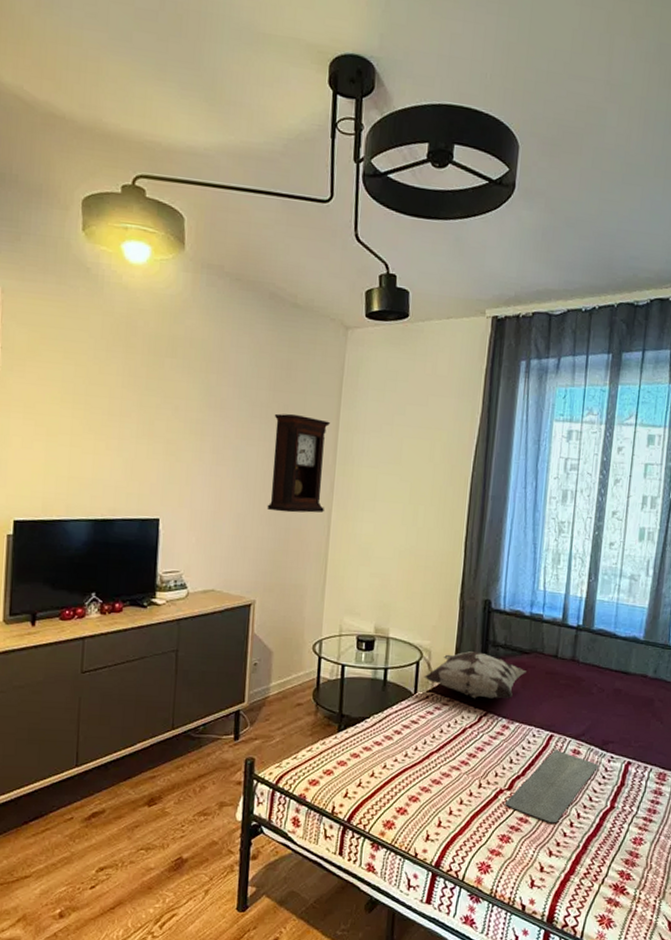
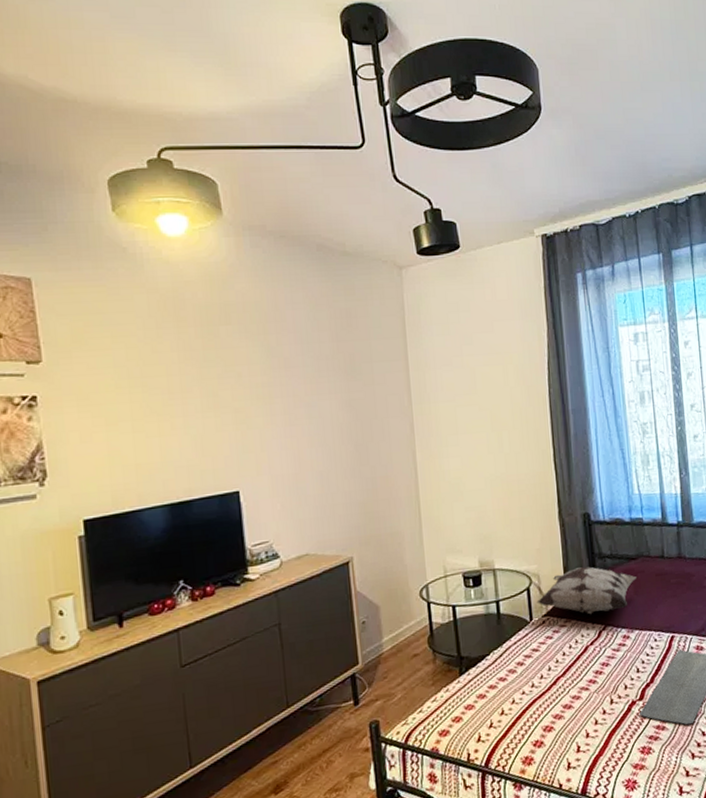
pendulum clock: present [267,413,330,513] -> none [341,361,408,463]

